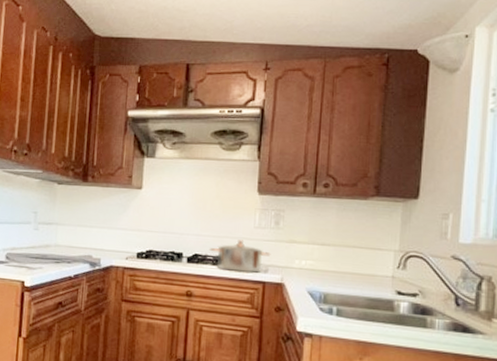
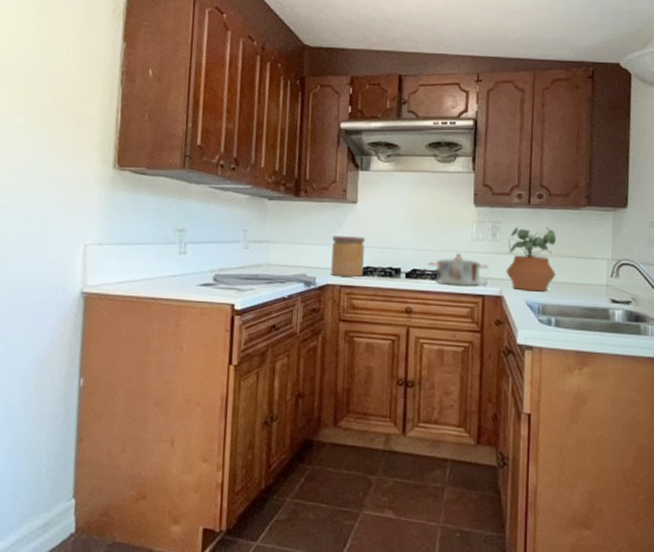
jar: none [115,220,149,261] -> present [331,236,366,278]
potted plant: none [287,216,341,281] -> present [505,226,556,292]

